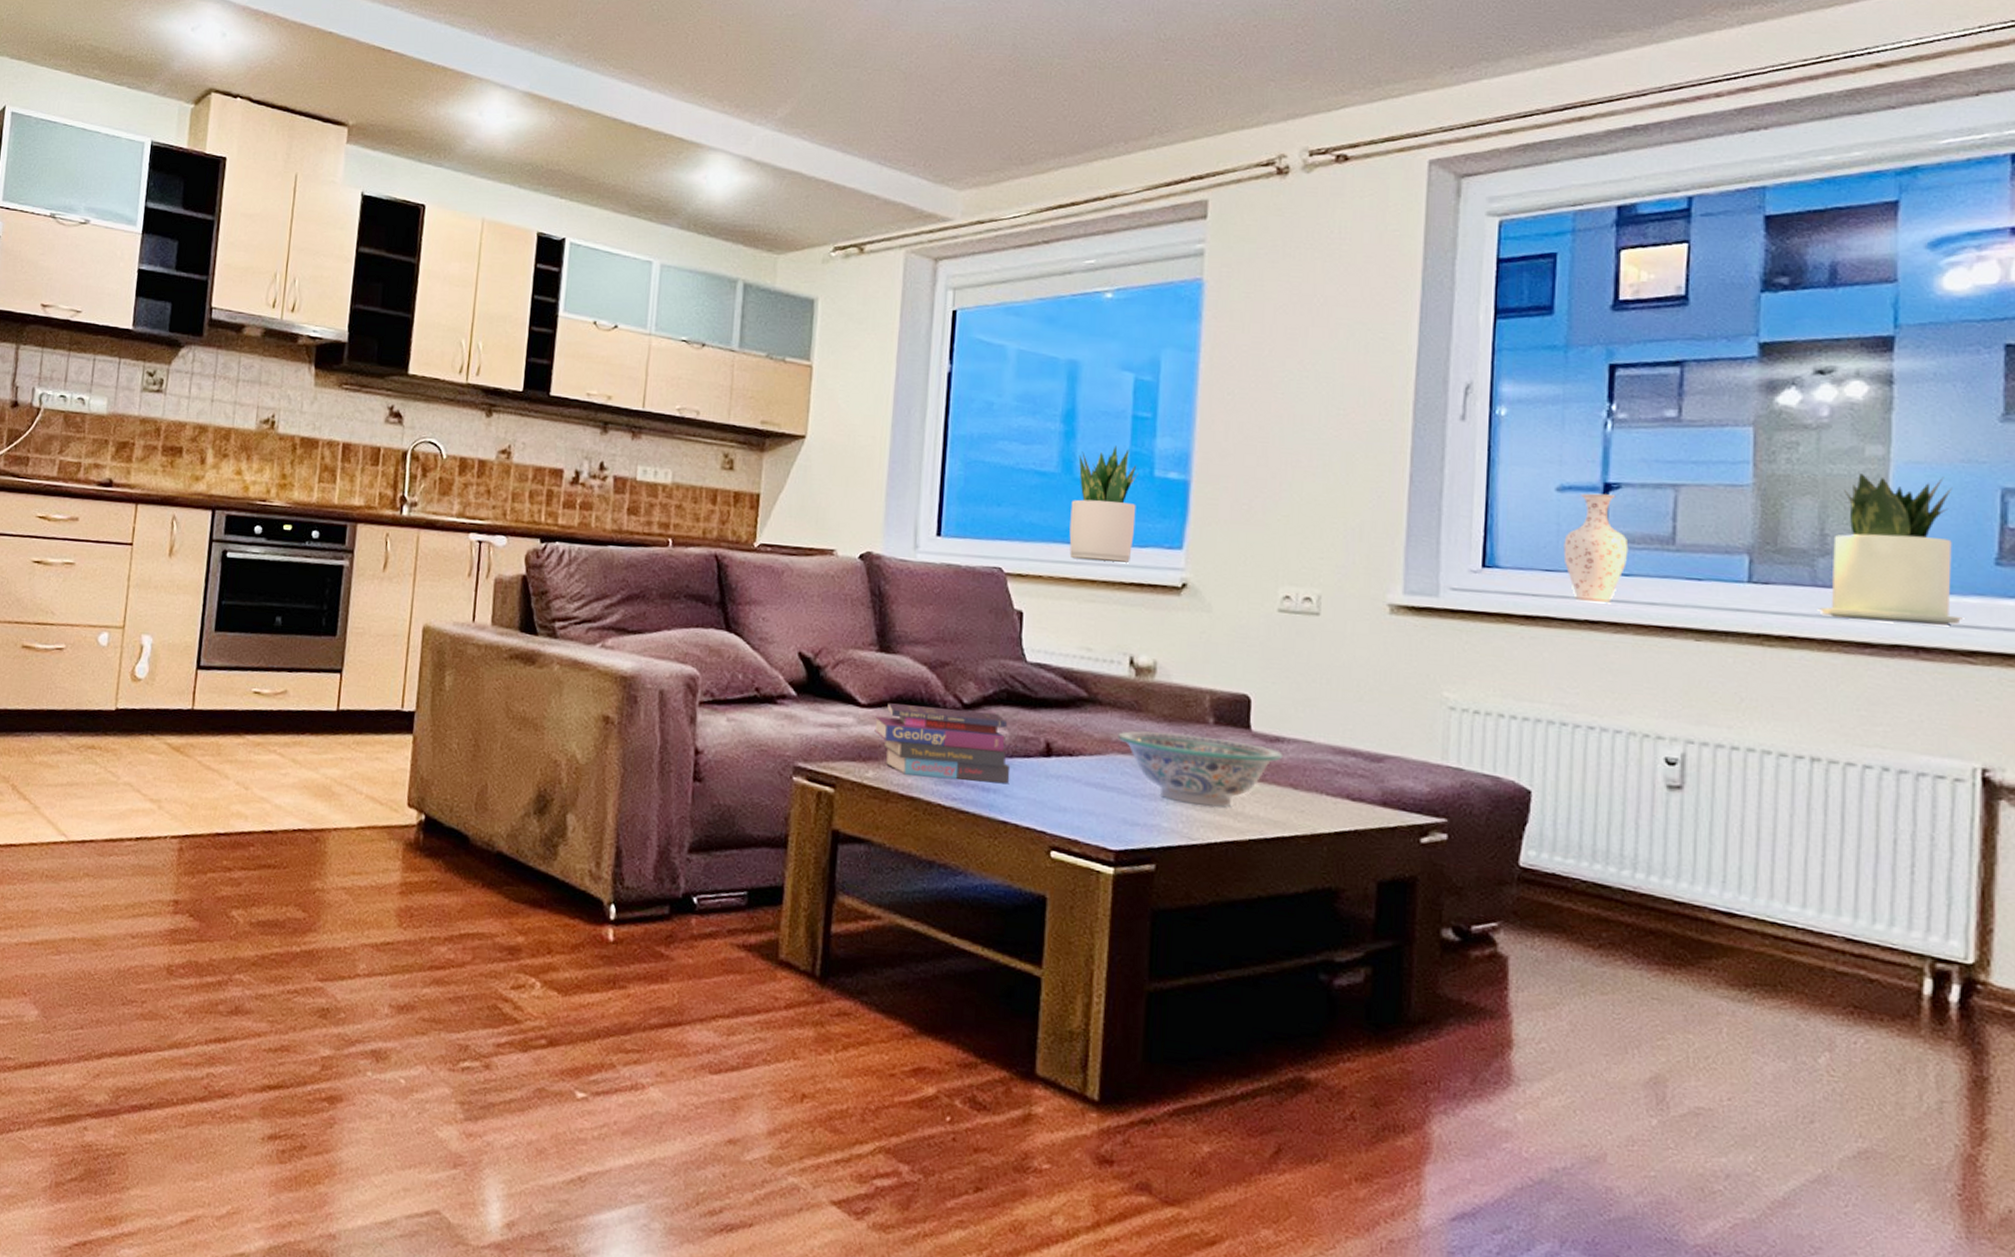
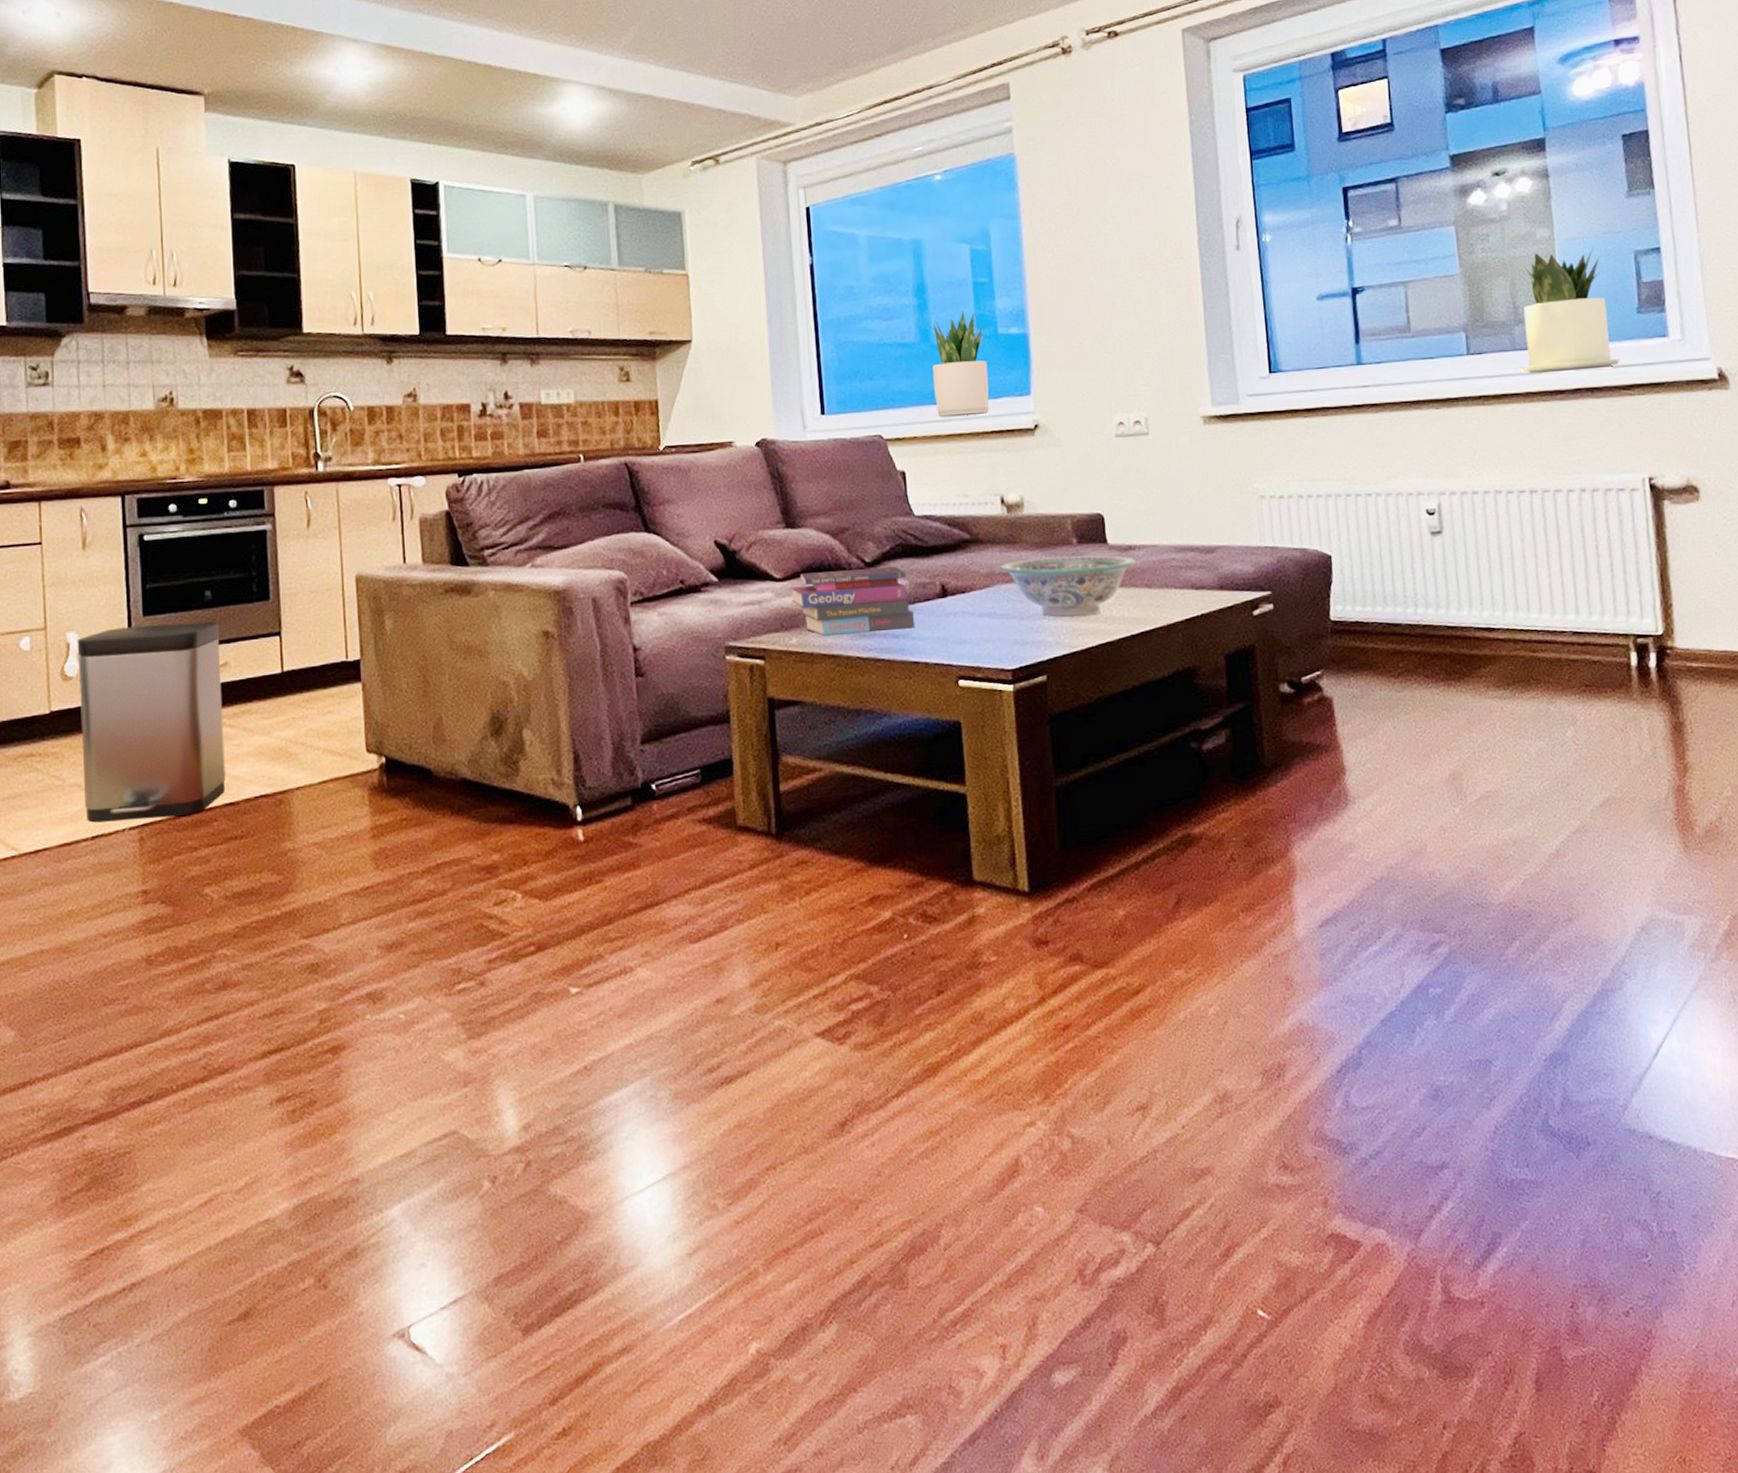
pedal bin: none [134,638,285,835] -> present [77,621,226,822]
vase: present [1563,493,1629,603] -> none [1328,297,1377,391]

